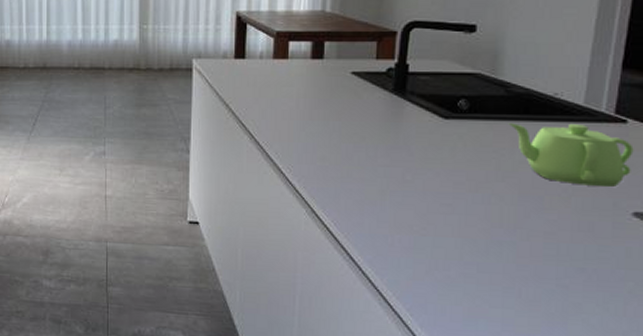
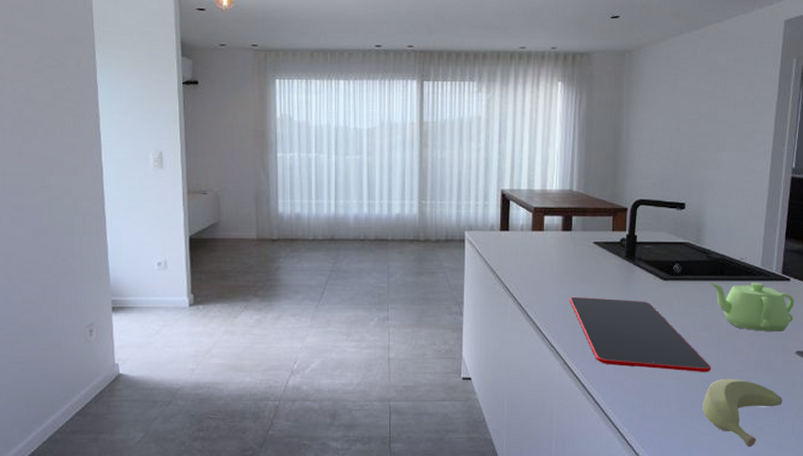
cutting board: none [319,135,509,232] -> present [569,296,712,372]
banana: none [494,241,611,327] -> present [702,379,782,448]

